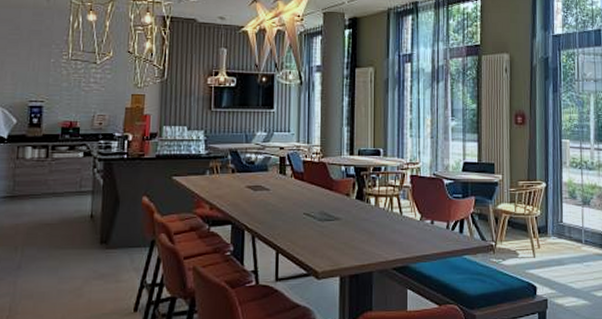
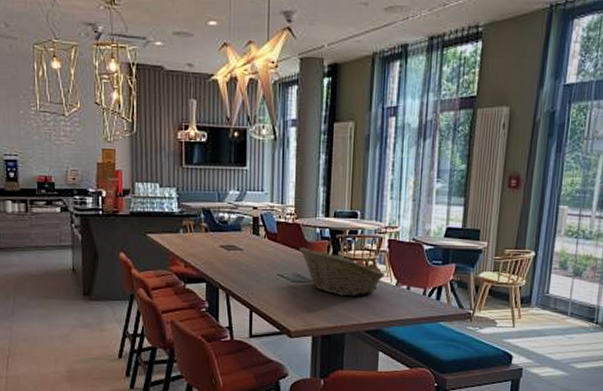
fruit basket: none [325,186,410,233] -> present [298,247,386,296]

